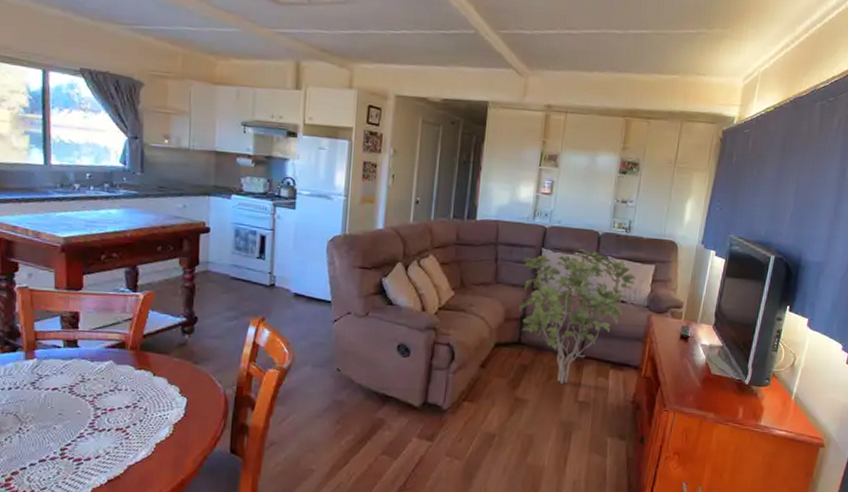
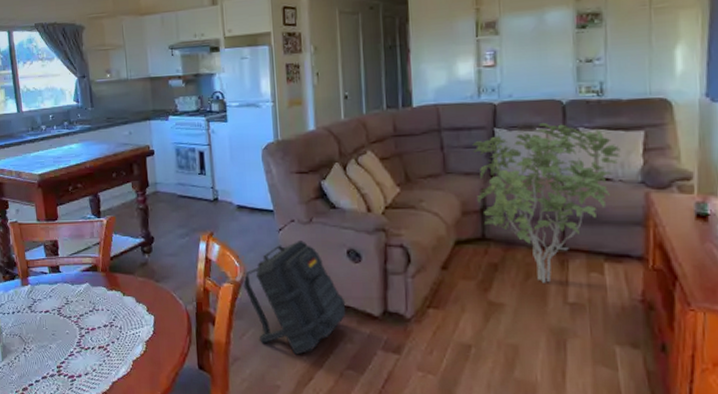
backpack: none [289,331,390,441] -> present [242,239,346,355]

